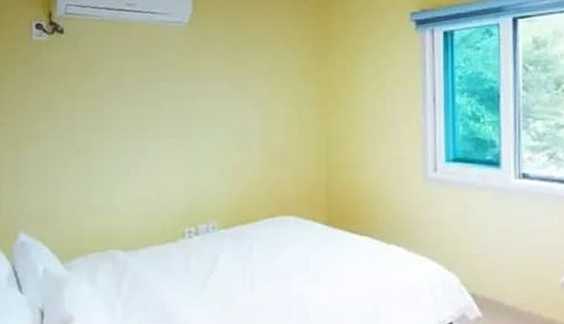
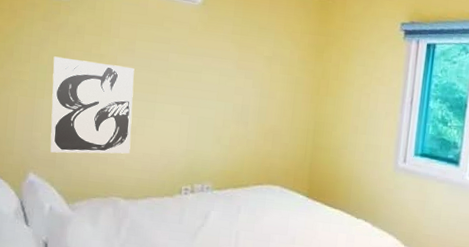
wall art: none [37,101,125,207] -> present [50,56,135,154]

